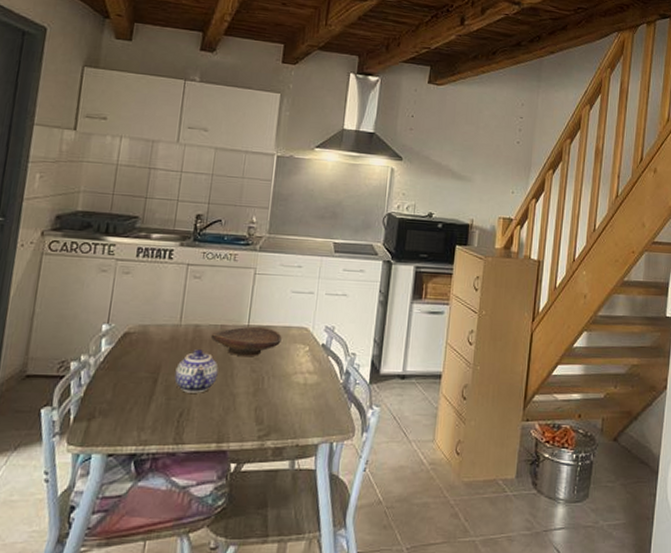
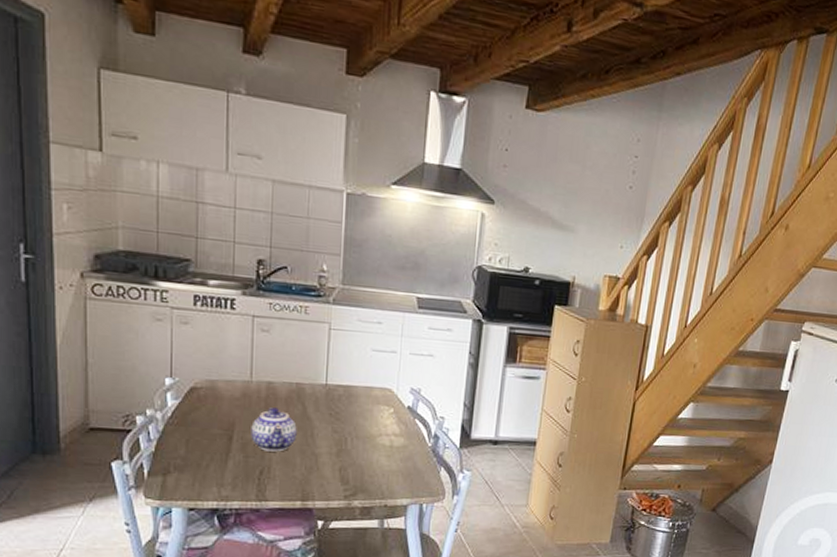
decorative bowl: present [210,326,282,357] -> none [286,385,364,417]

